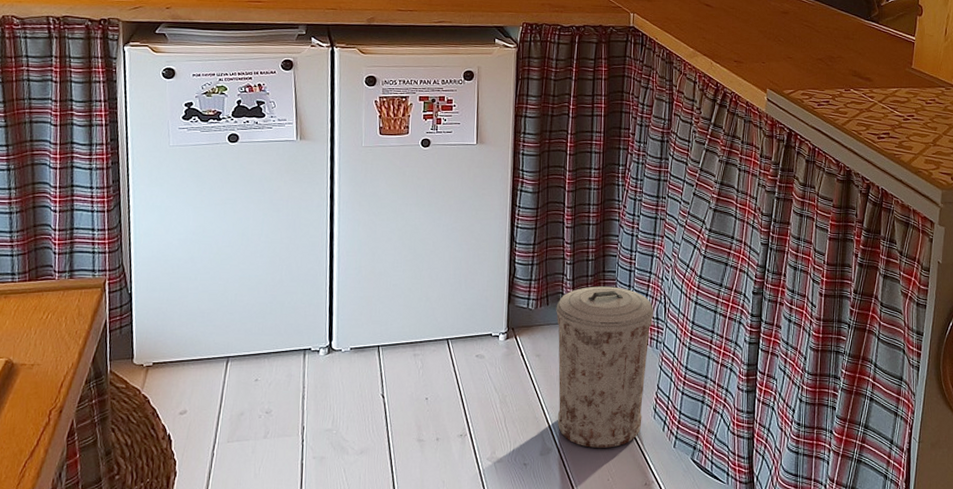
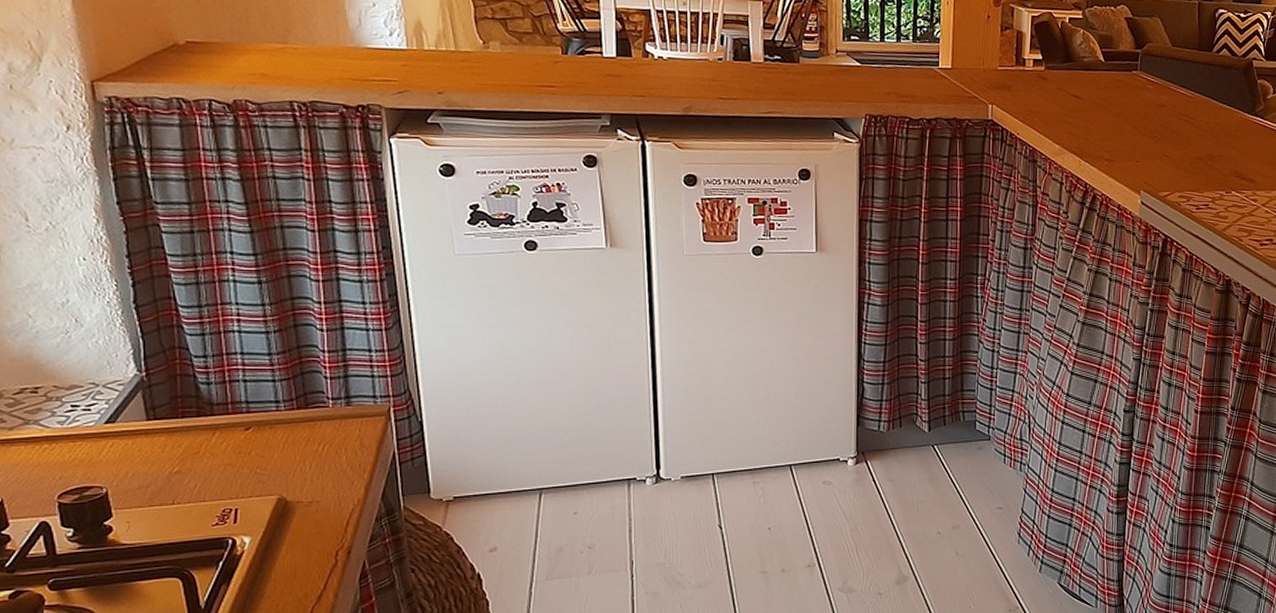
trash can: present [556,286,654,448] -> none [910,406,1018,575]

